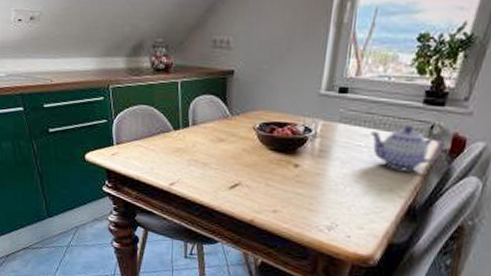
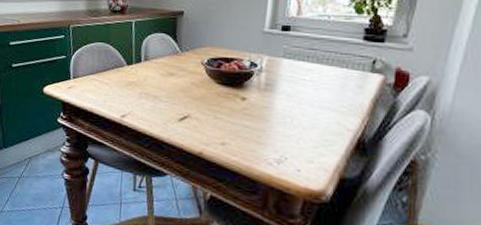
teapot: present [369,125,444,172] -> none [313,60,388,105]

